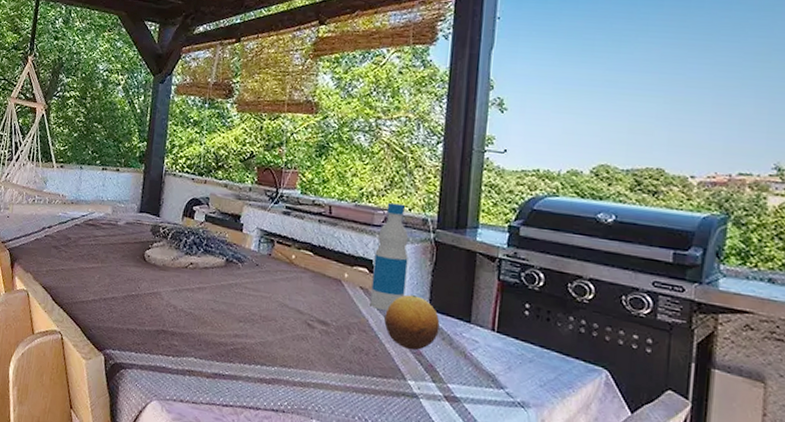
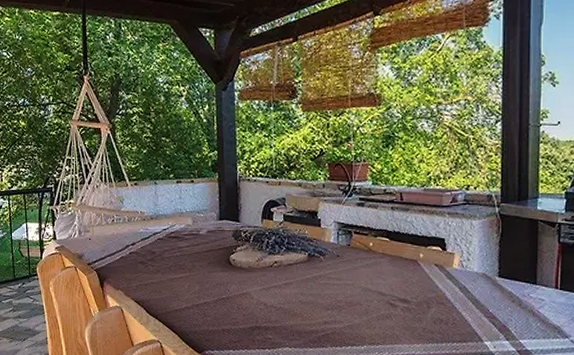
bottle: present [370,202,409,312] -> none [445,183,477,284]
fruit: present [384,294,440,351] -> none [460,266,509,315]

